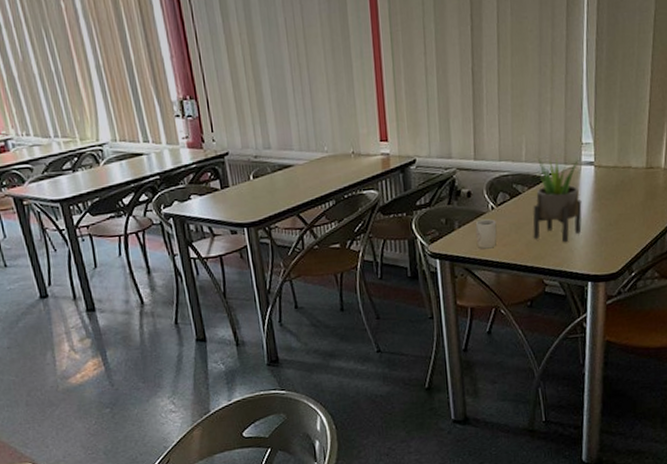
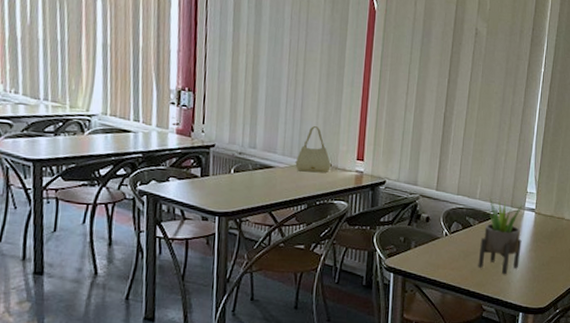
handbag: none [314,112,354,165] -> present [295,126,332,173]
mug: present [475,219,497,249] -> none [428,243,448,270]

